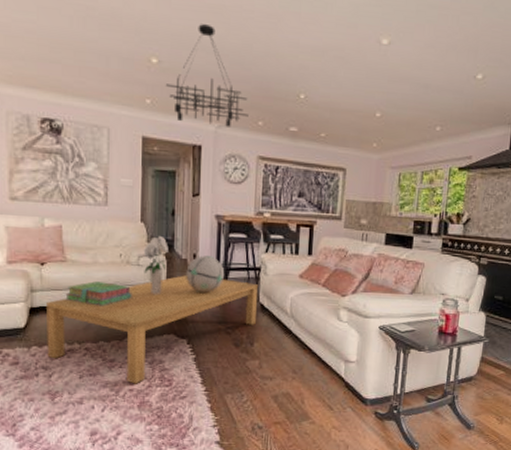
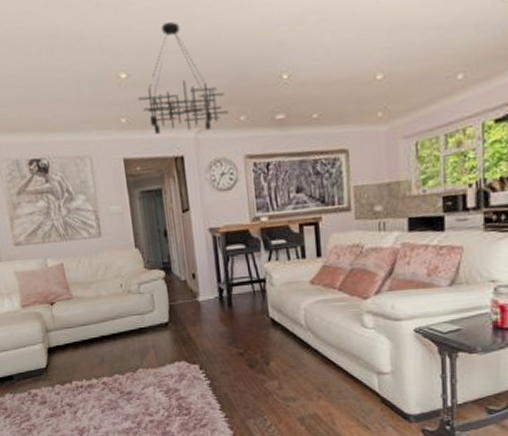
coffee table: present [45,275,259,384] -> none [60,296,269,415]
stack of books: present [65,281,132,306] -> none [76,314,139,340]
bouquet: present [143,235,169,294] -> none [141,259,167,321]
decorative sphere: present [186,256,225,294] -> none [187,273,228,315]

